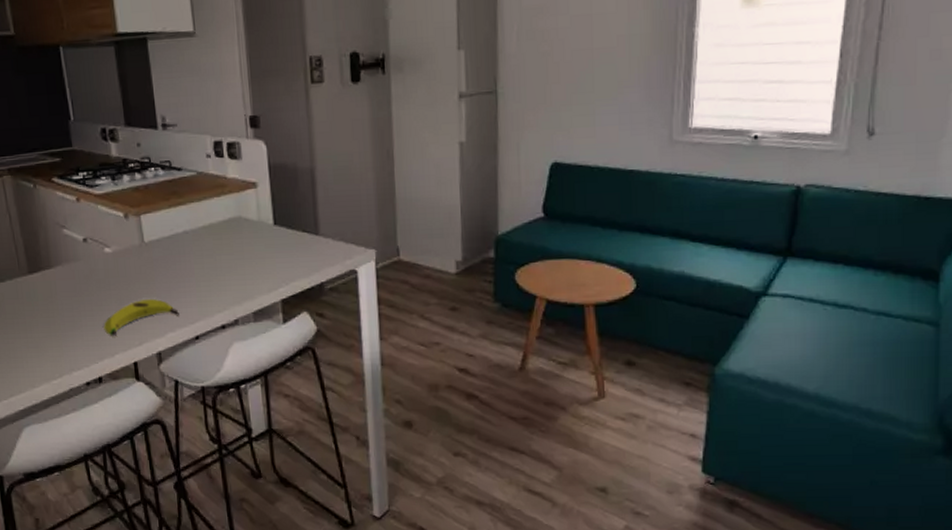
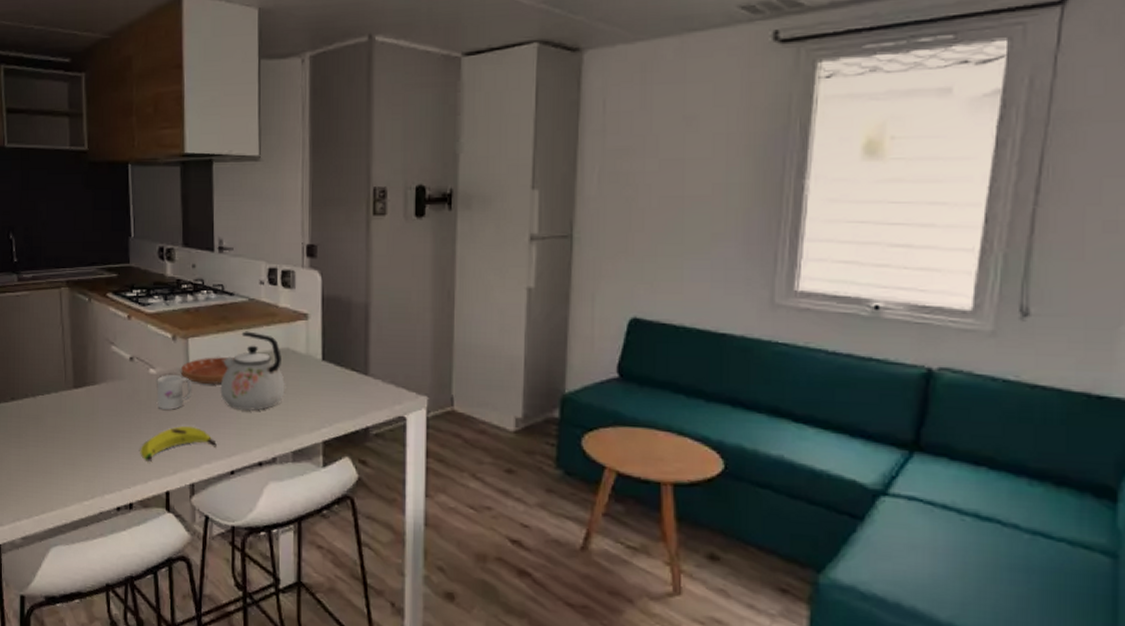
mug: none [113,252,149,286] -> present [157,375,191,410]
saucer: none [135,230,189,257] -> present [180,357,235,384]
kettle: none [177,203,241,280] -> present [220,331,285,412]

